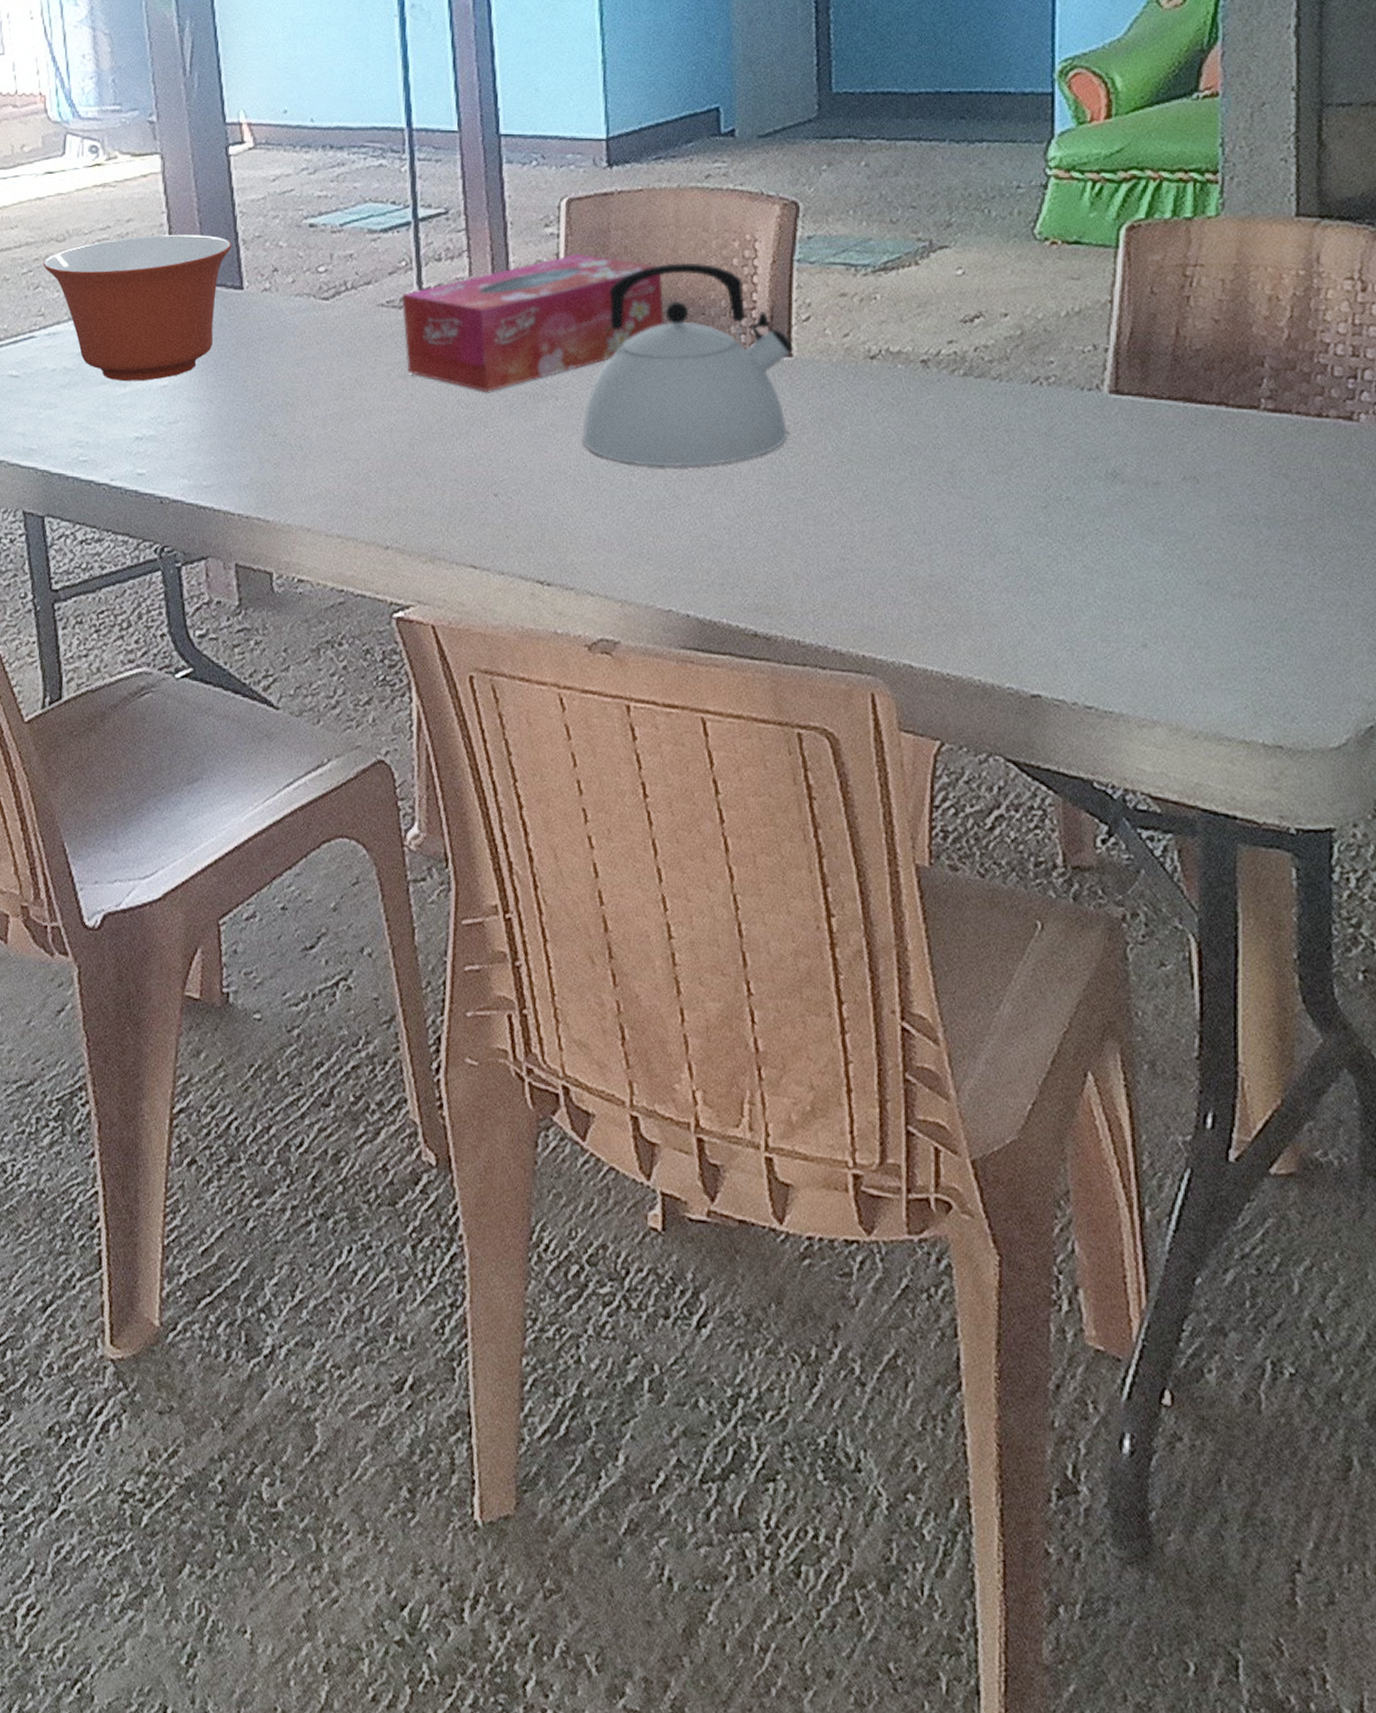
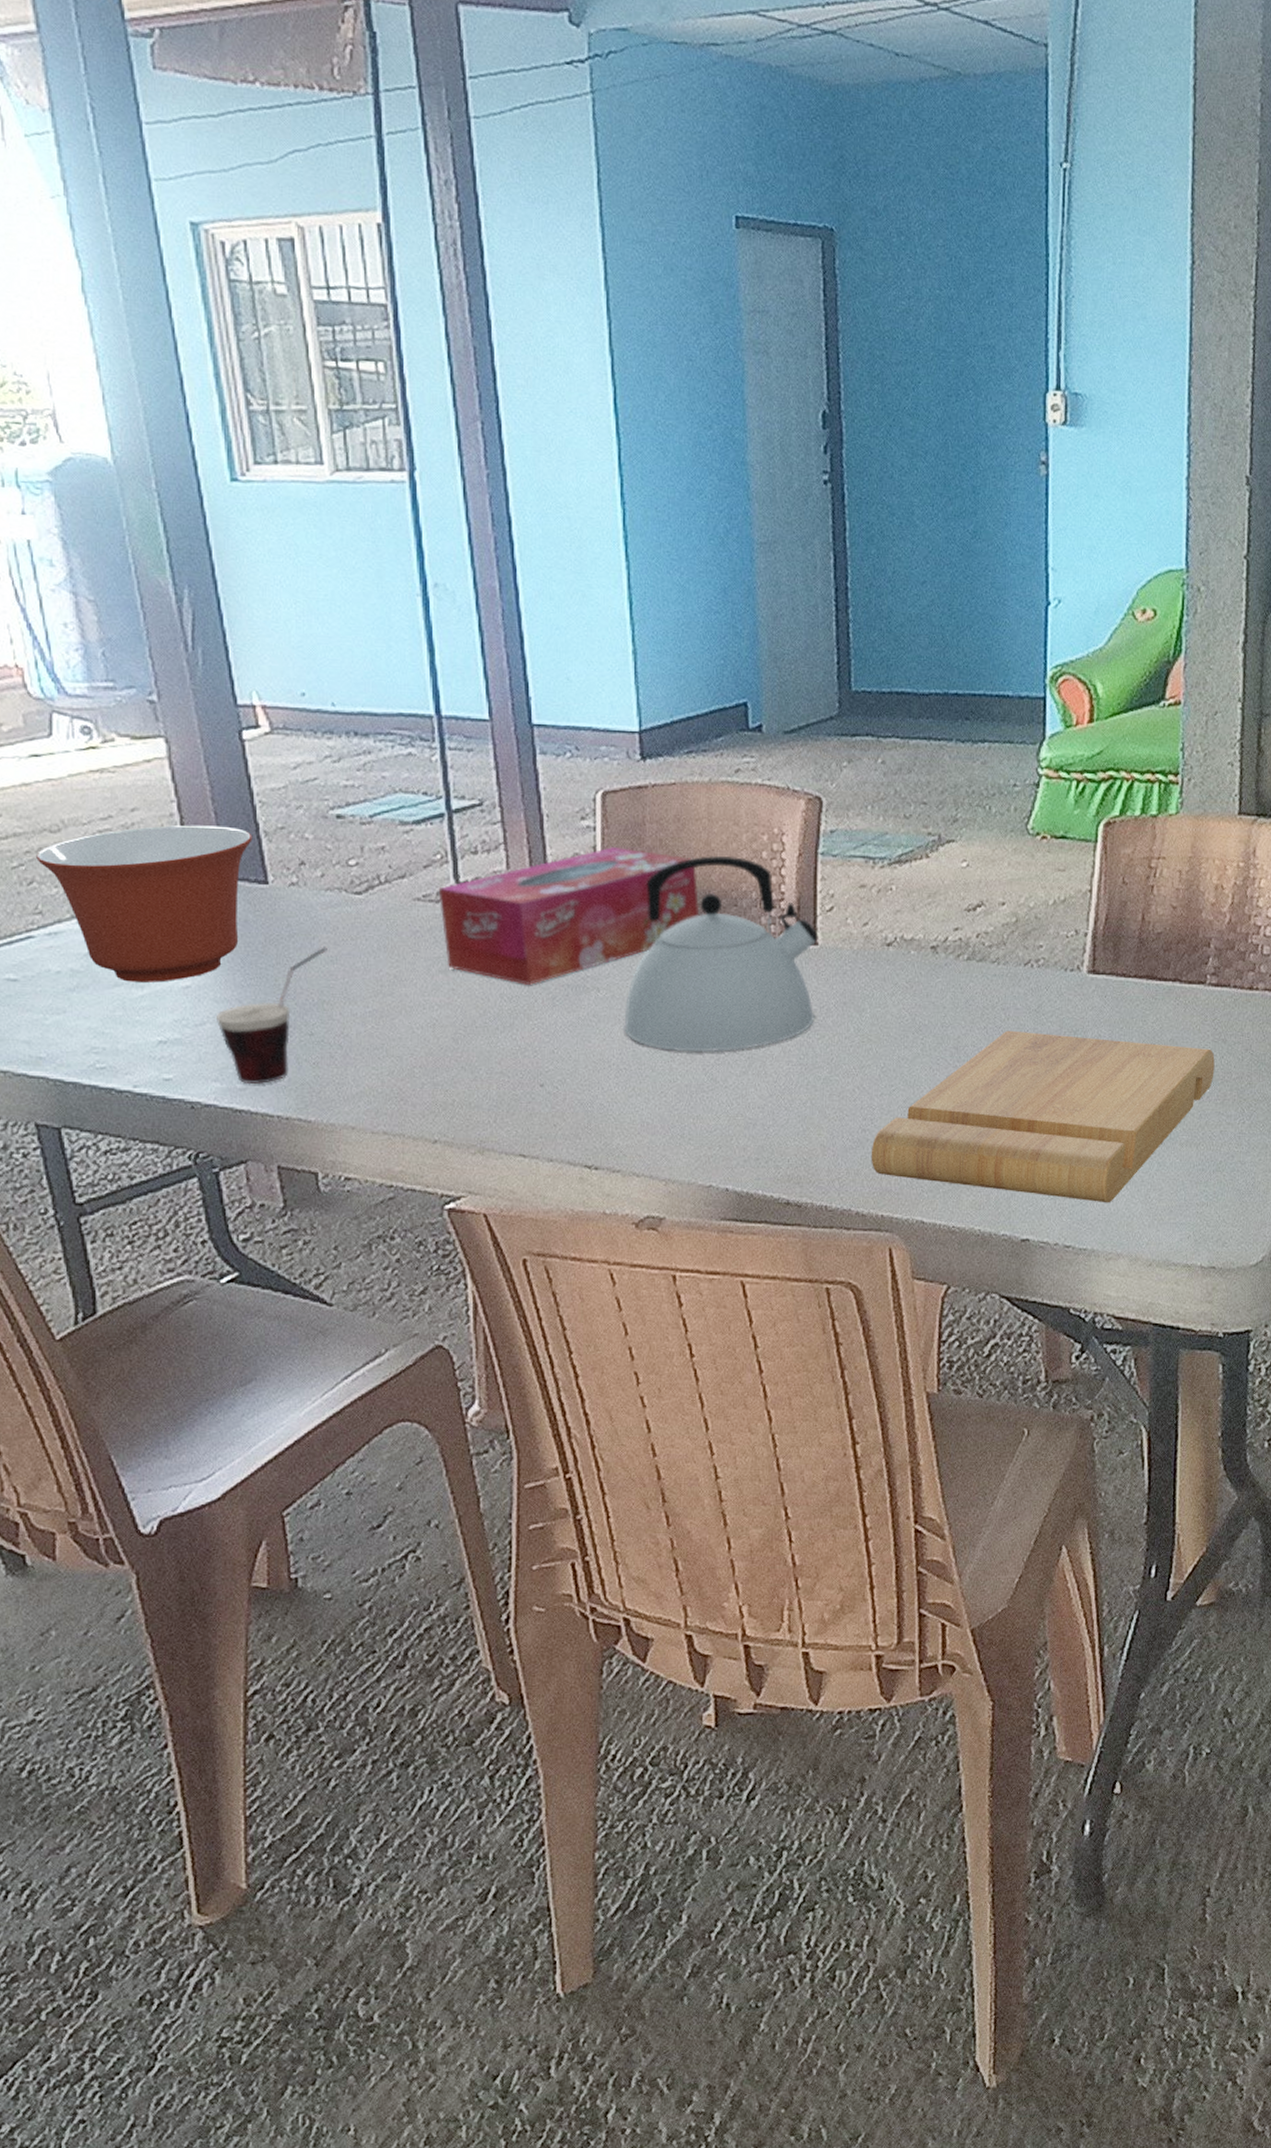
cup: none [189,350,294,482] -> present [217,947,327,1085]
cutting board: none [850,454,1274,660] -> present [871,1030,1215,1203]

